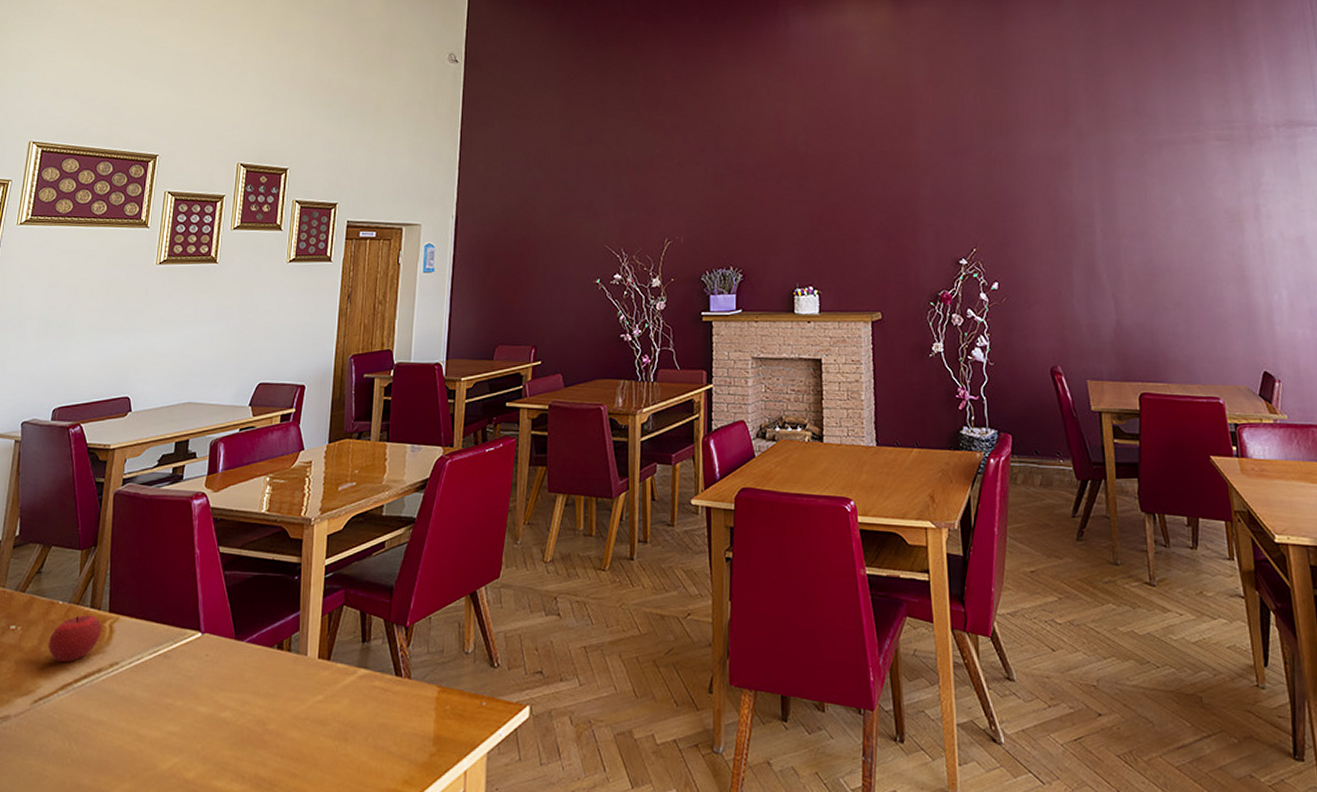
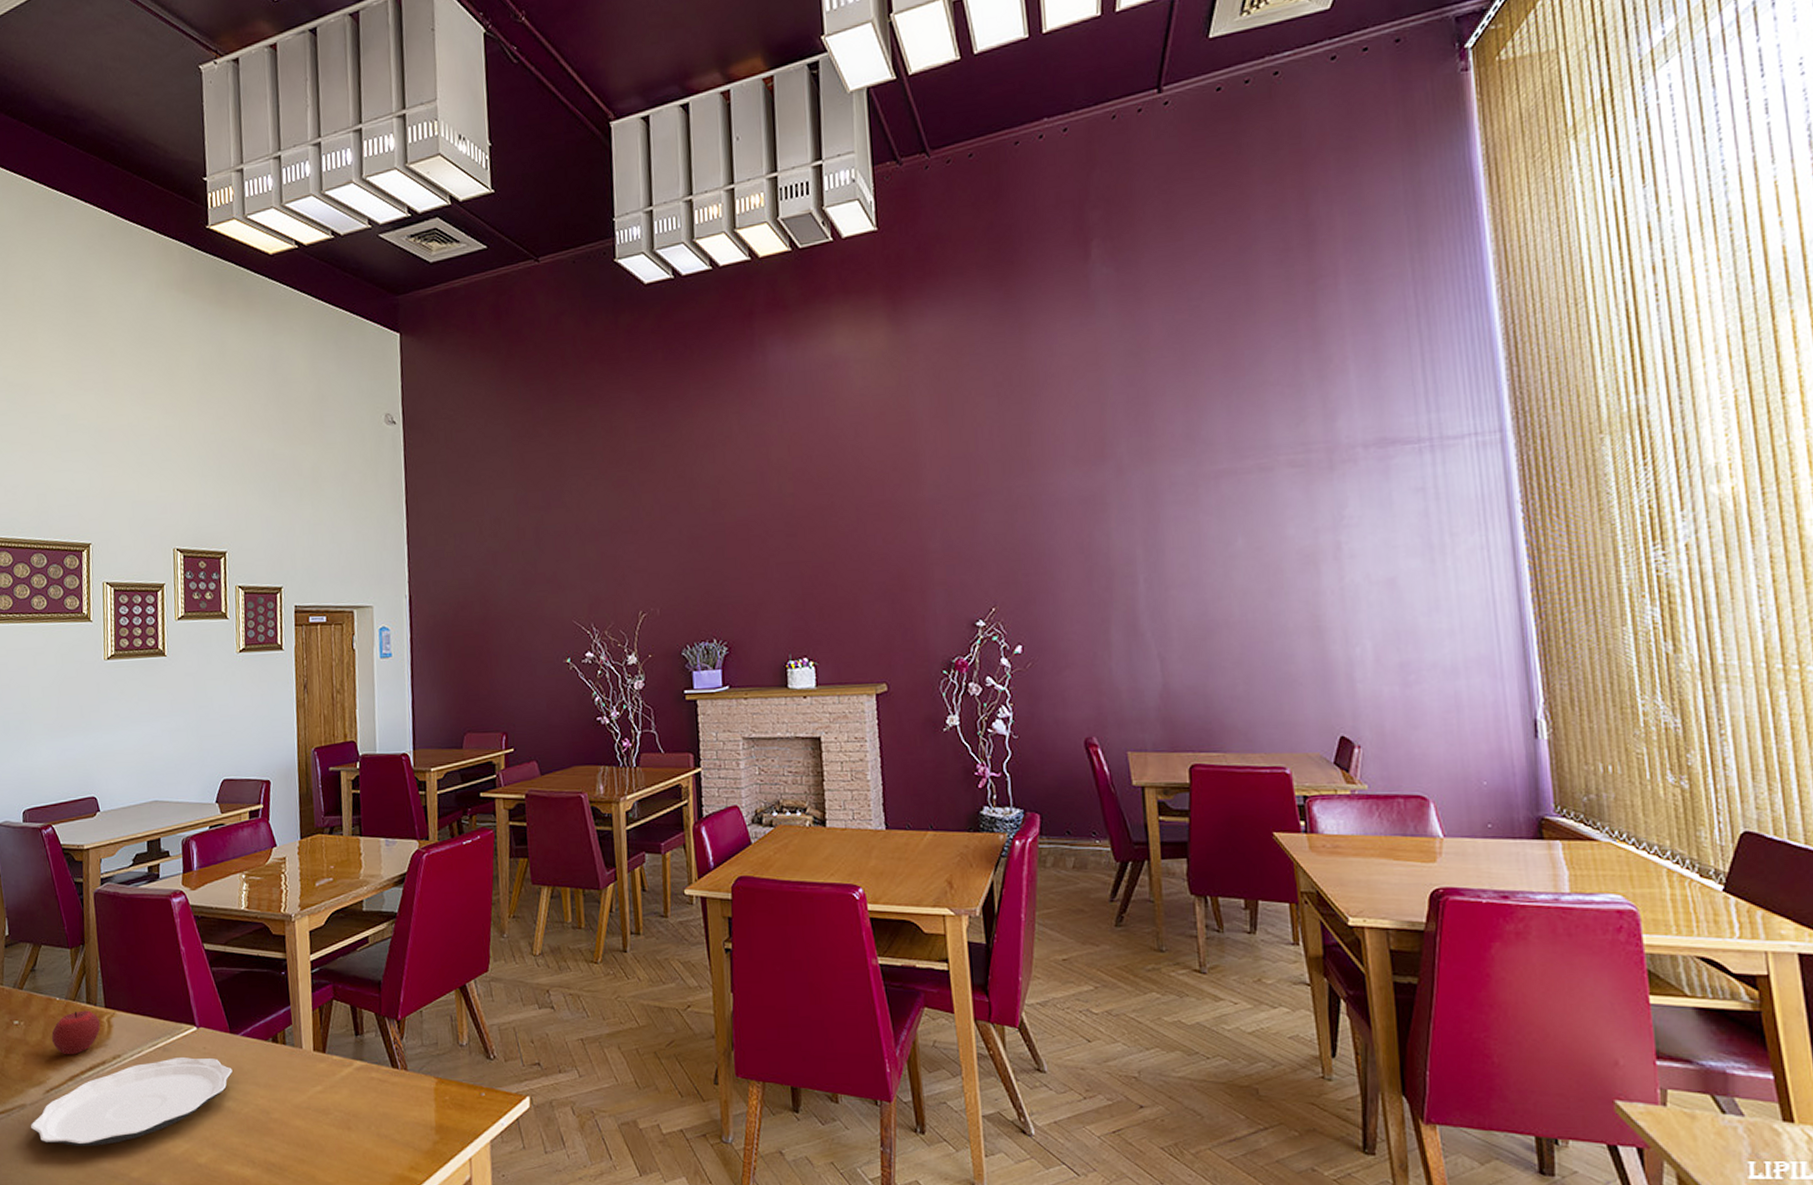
plate: none [11,665,233,761] -> present [30,1058,233,1146]

